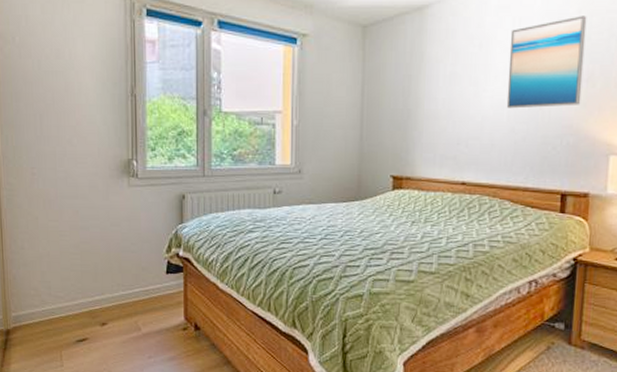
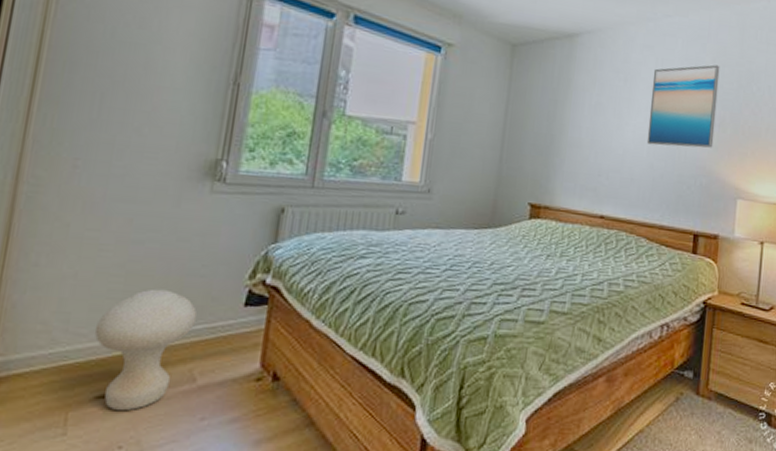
stool: none [67,262,134,351] -> present [94,288,198,412]

